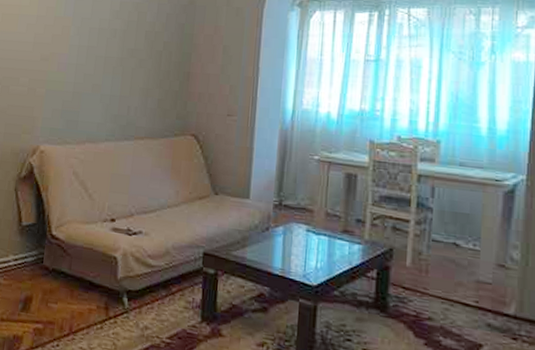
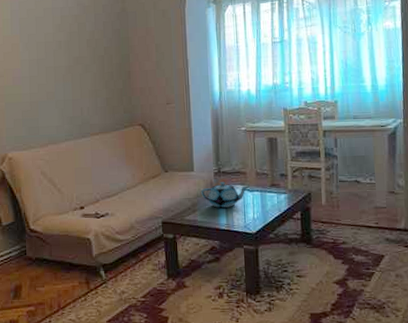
teapot: none [255,216,314,249] -> present [201,181,248,208]

